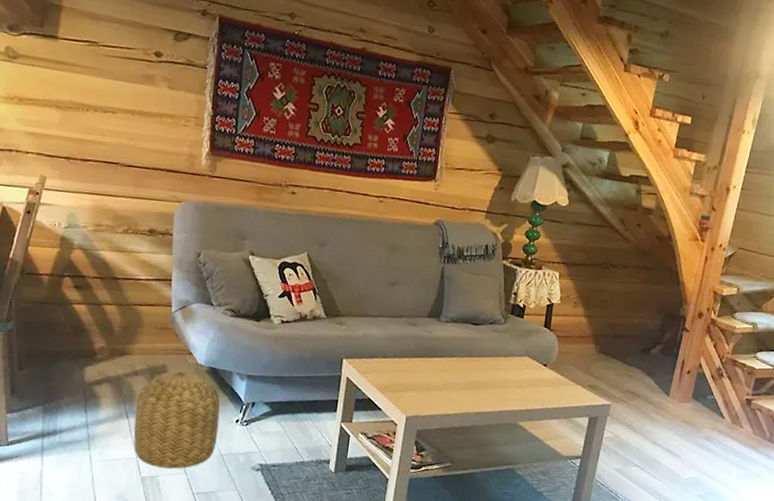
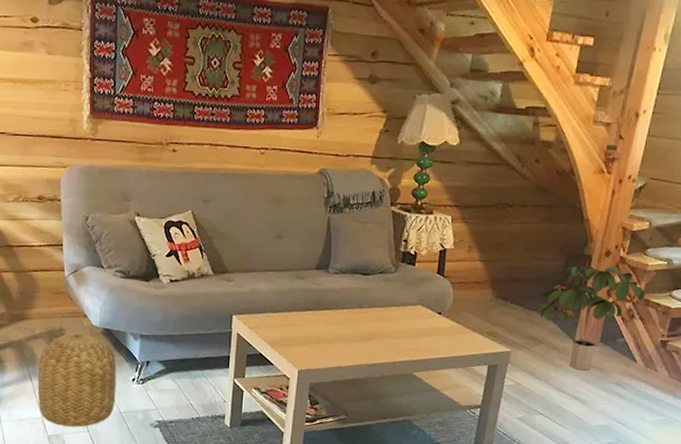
potted plant: none [636,323,734,426] -> present [537,264,646,371]

